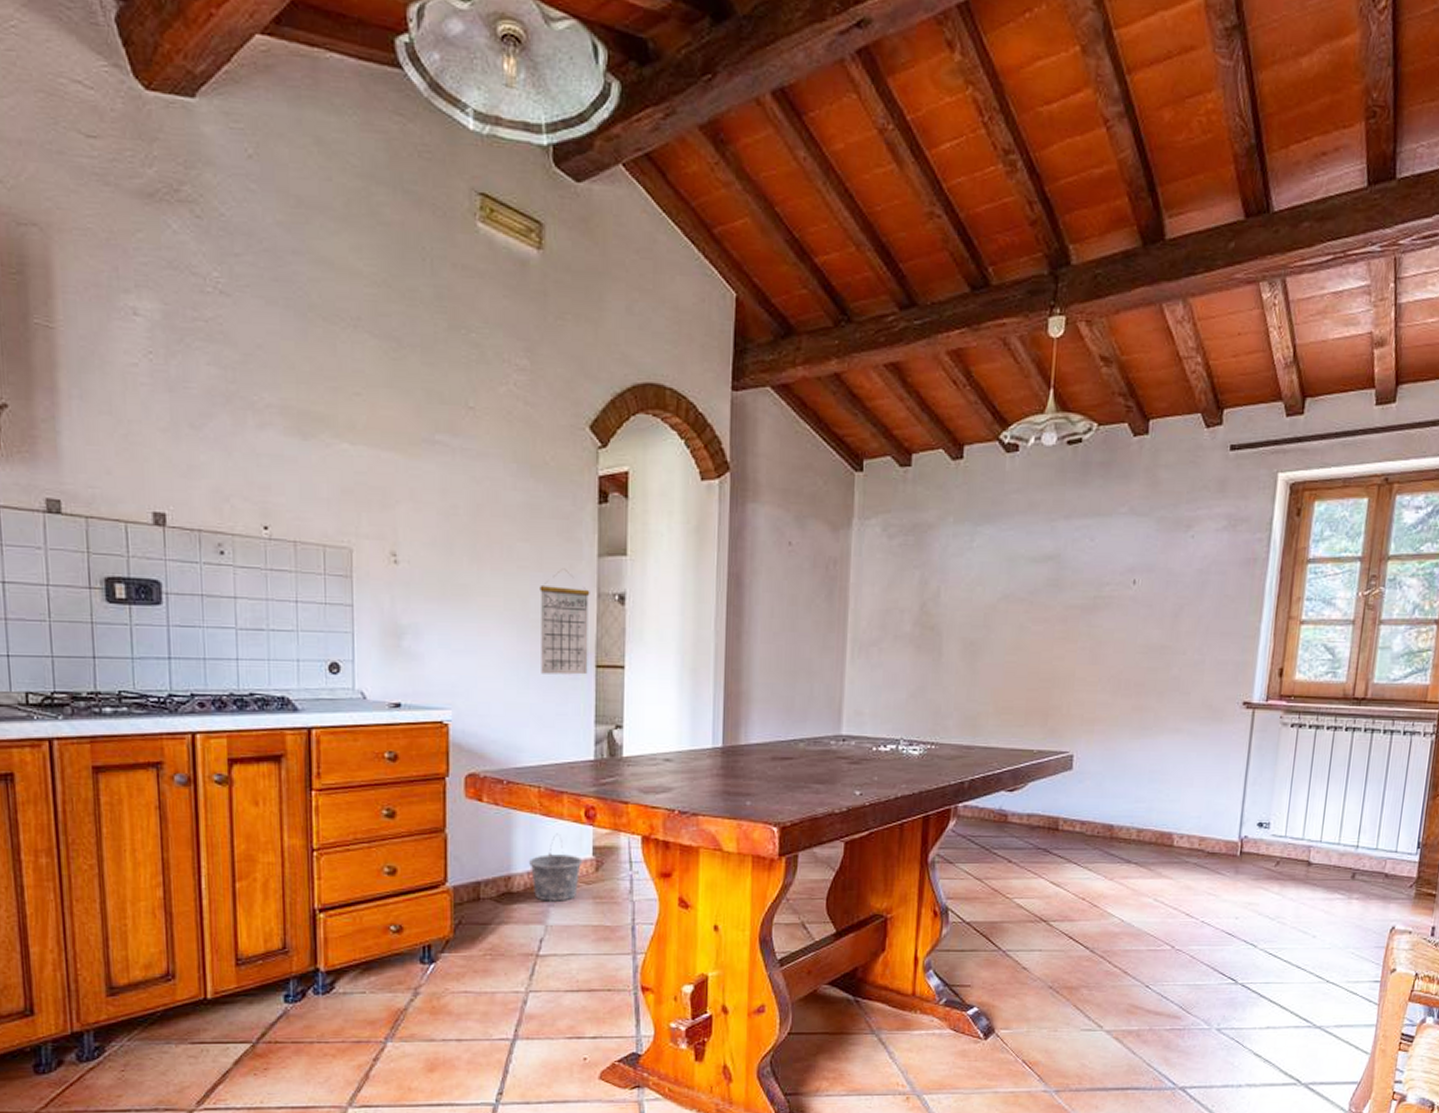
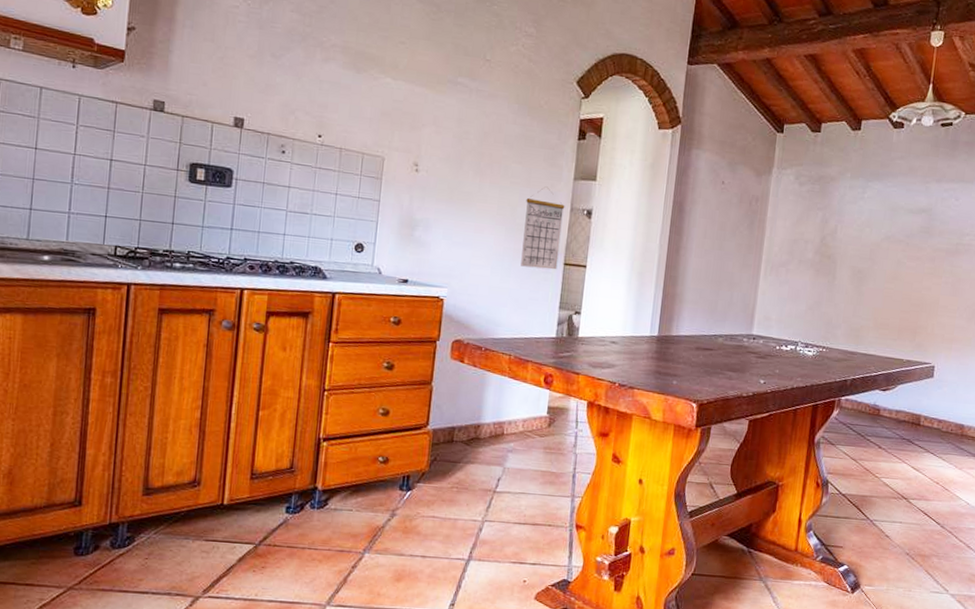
bucket: present [528,833,583,901] -> none [495,393,539,449]

